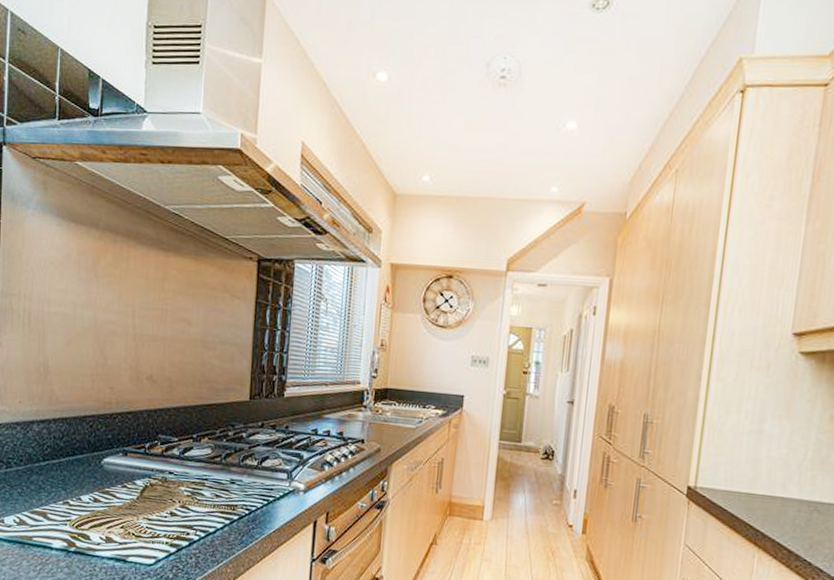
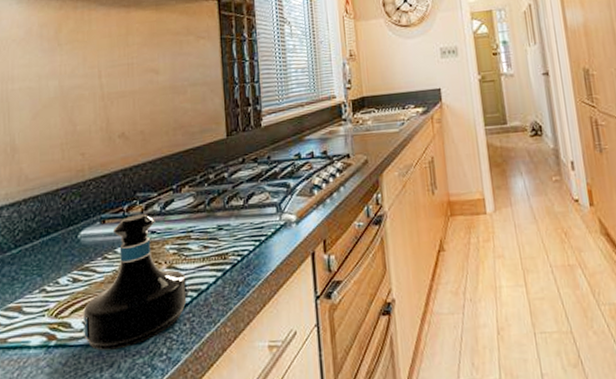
tequila bottle: none [100,453,196,566] -> present [83,214,187,351]

